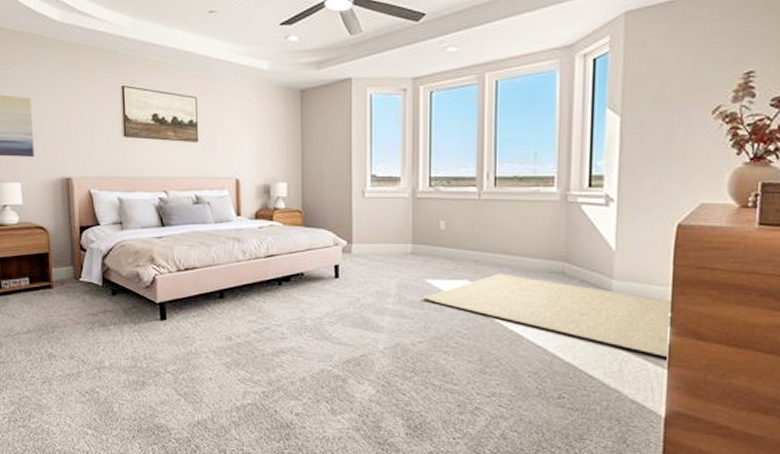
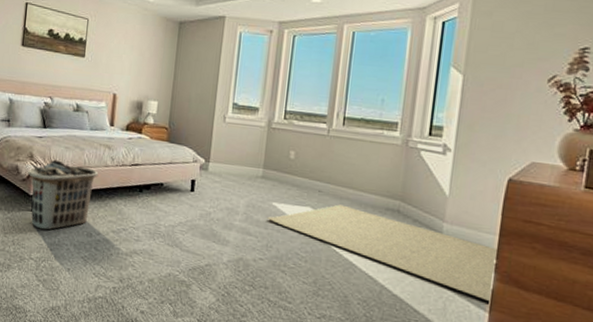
clothes hamper: none [150,260,231,339] -> present [27,159,99,230]

